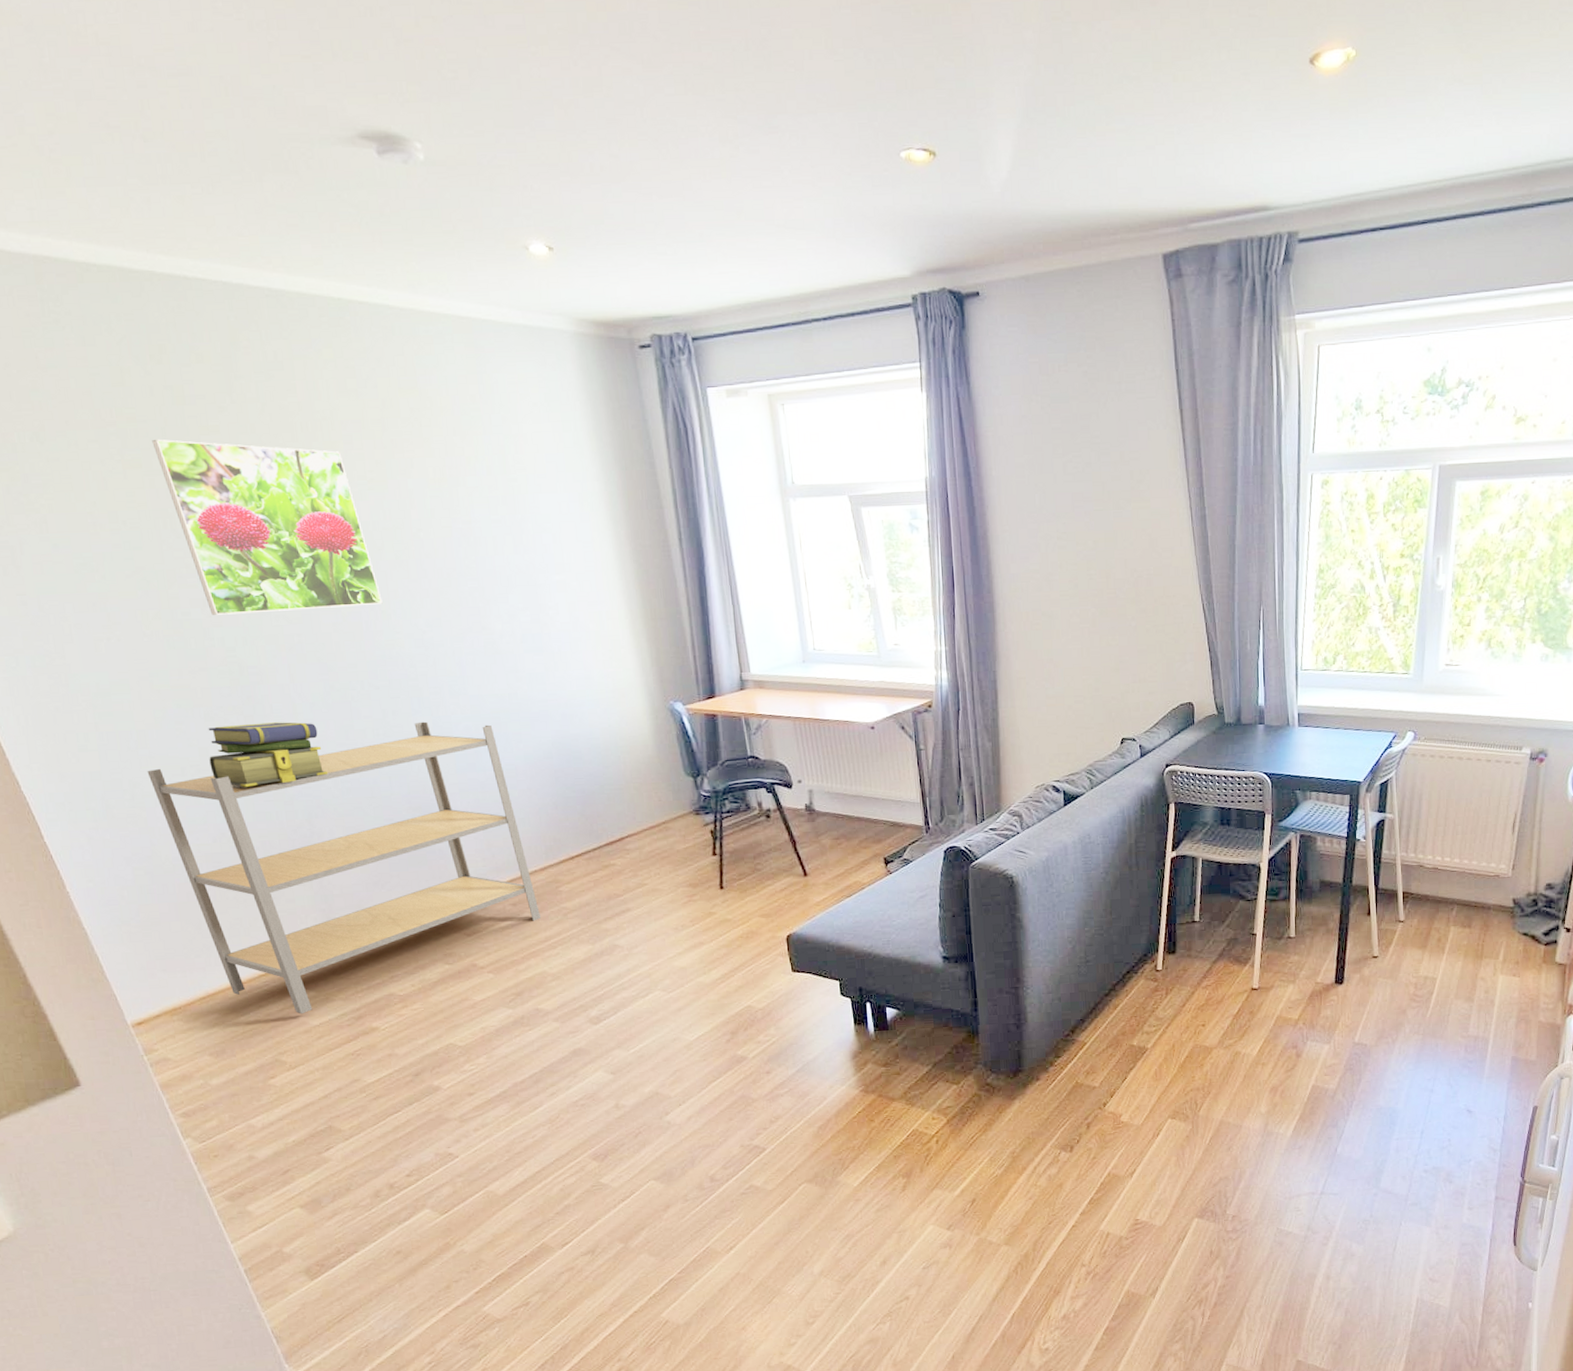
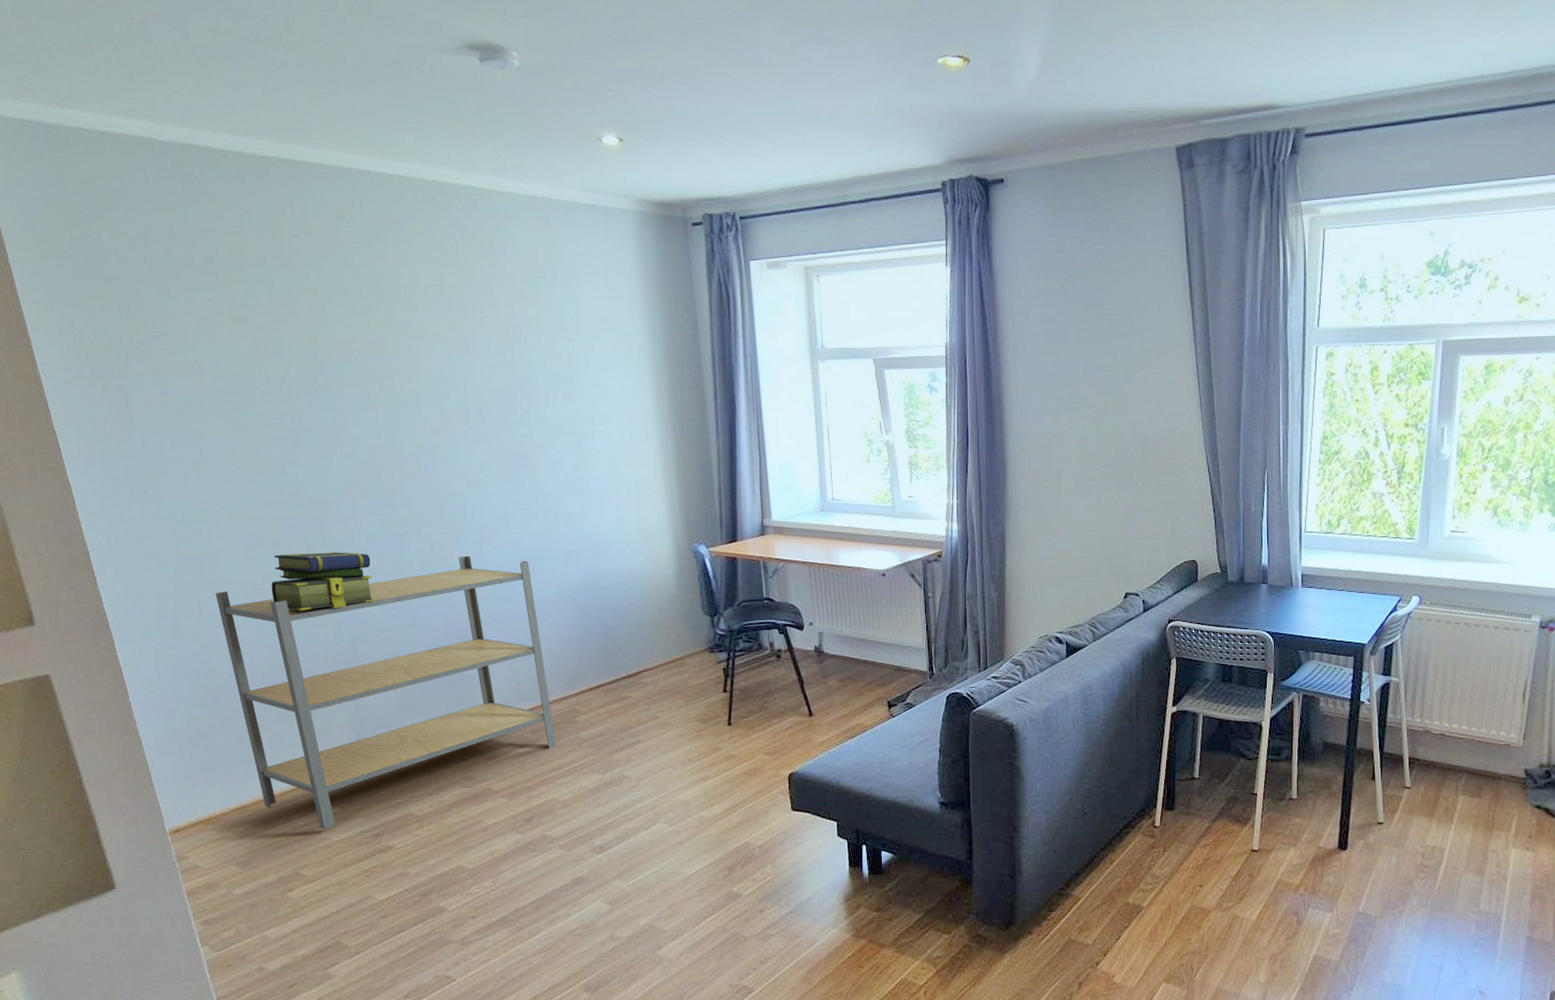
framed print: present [152,439,383,615] -> none [259,298,442,454]

